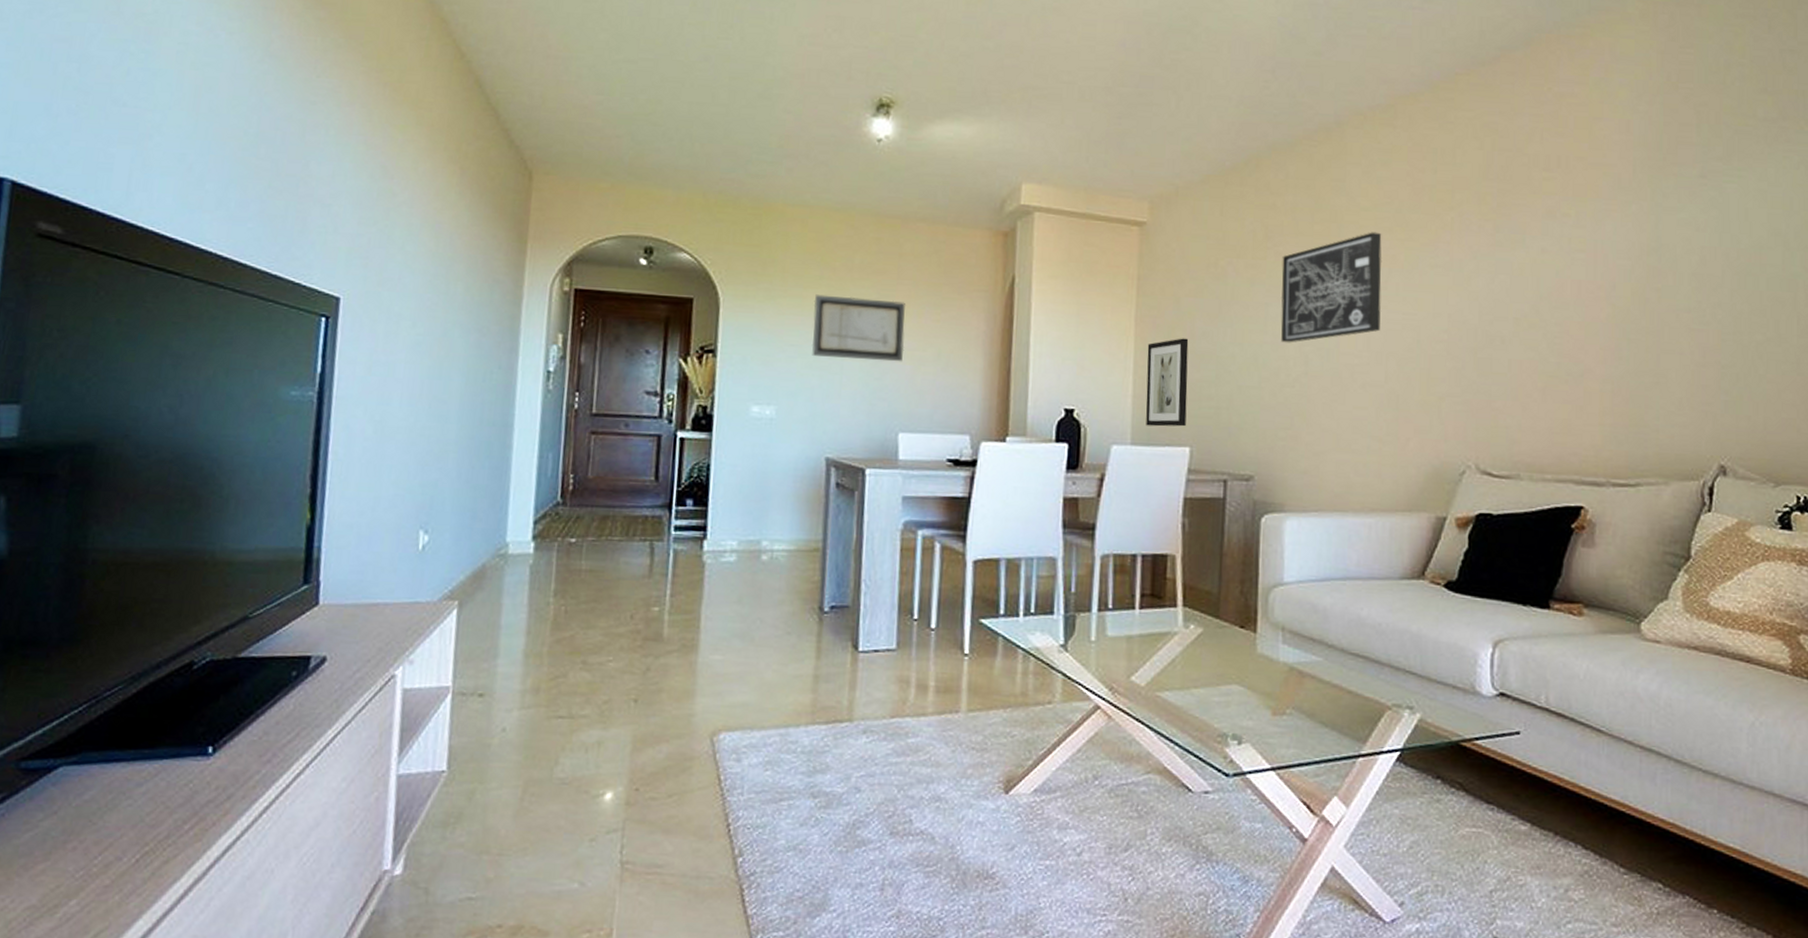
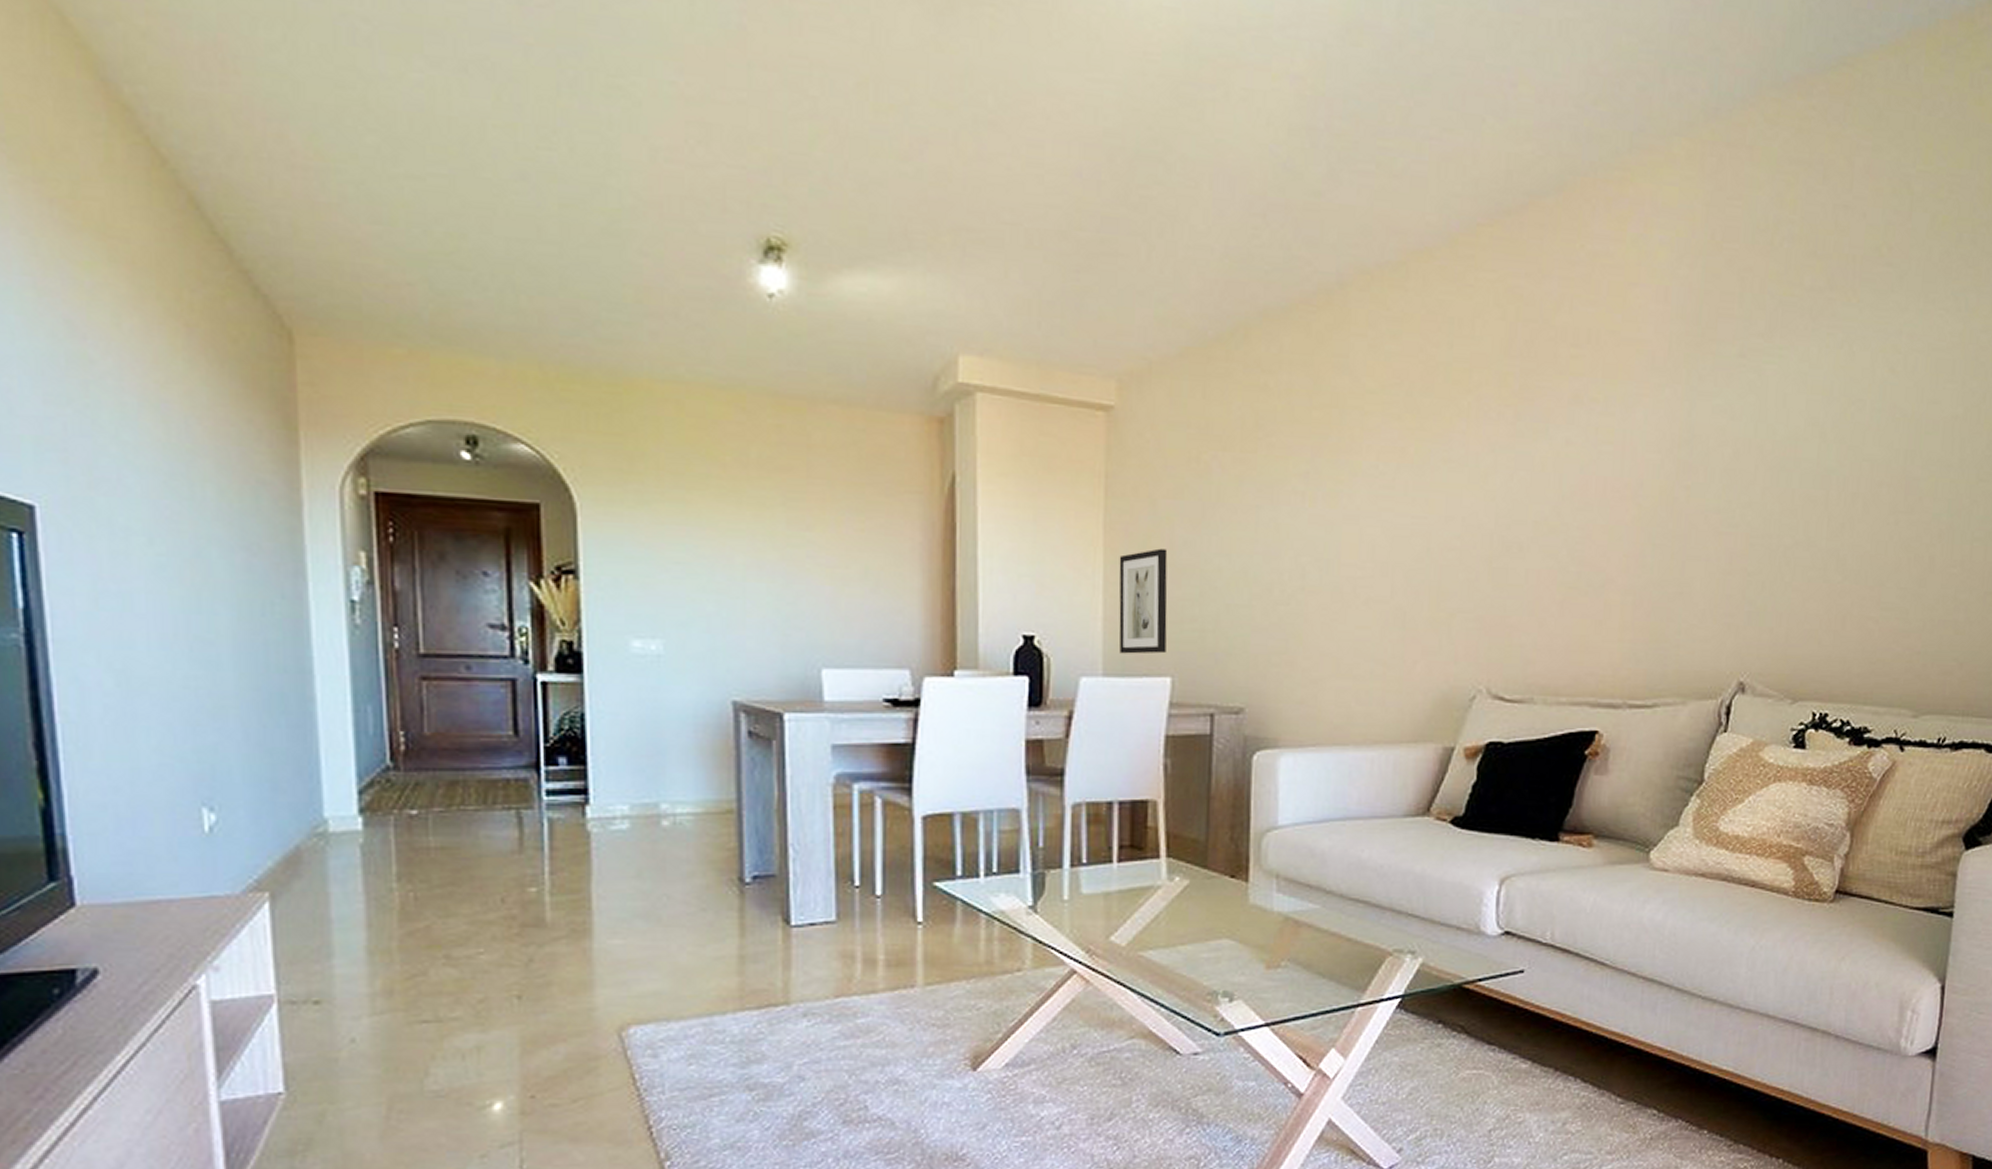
wall art: present [811,294,906,362] -> none [701,498,822,582]
wall art: present [1281,232,1382,343] -> none [1274,419,1390,553]

